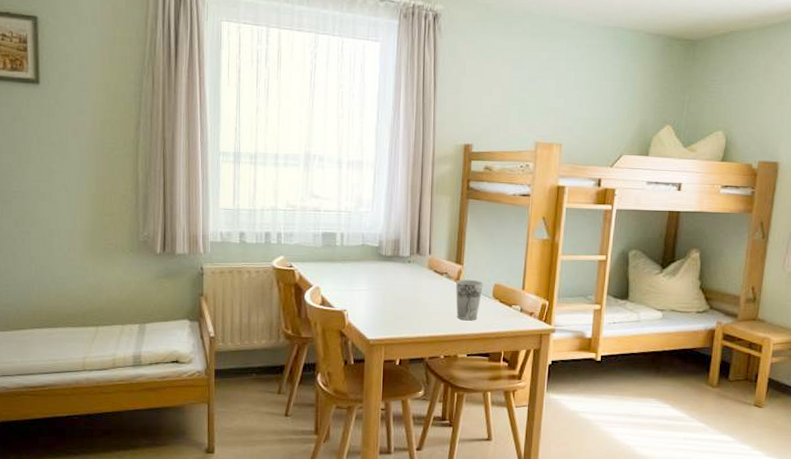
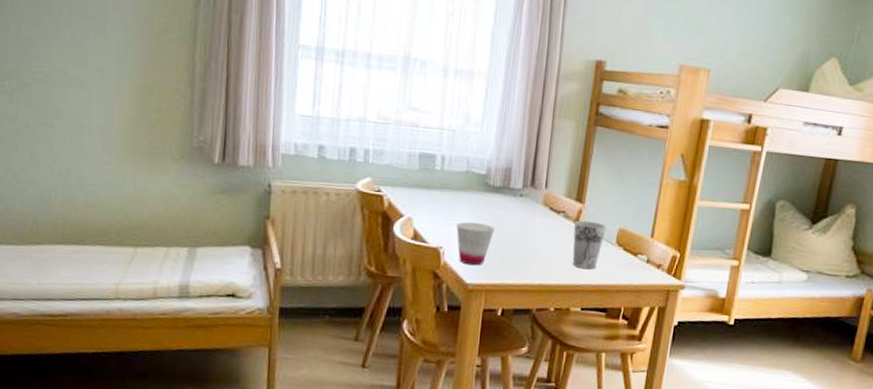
cup: none [357,287,389,324] -> present [456,221,495,266]

